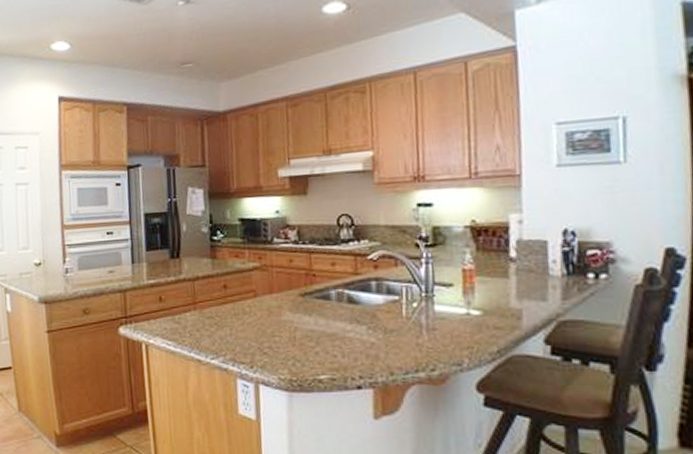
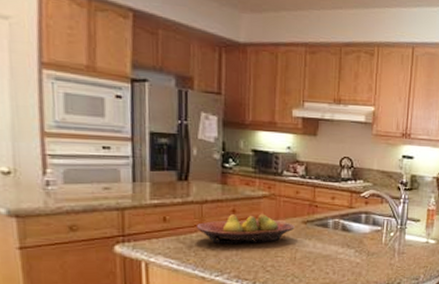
fruit bowl: none [189,287,291,323] -> present [196,213,295,244]

